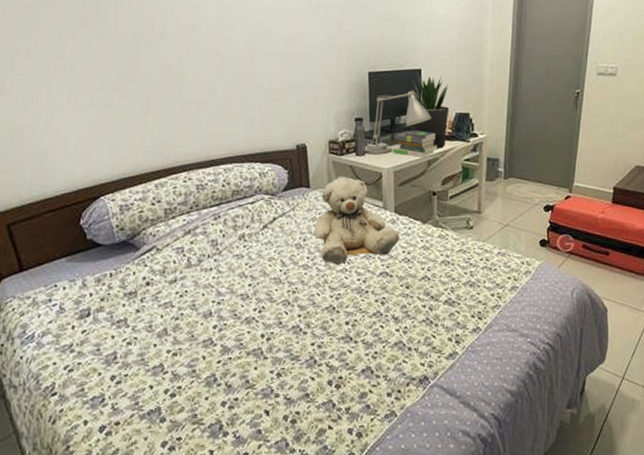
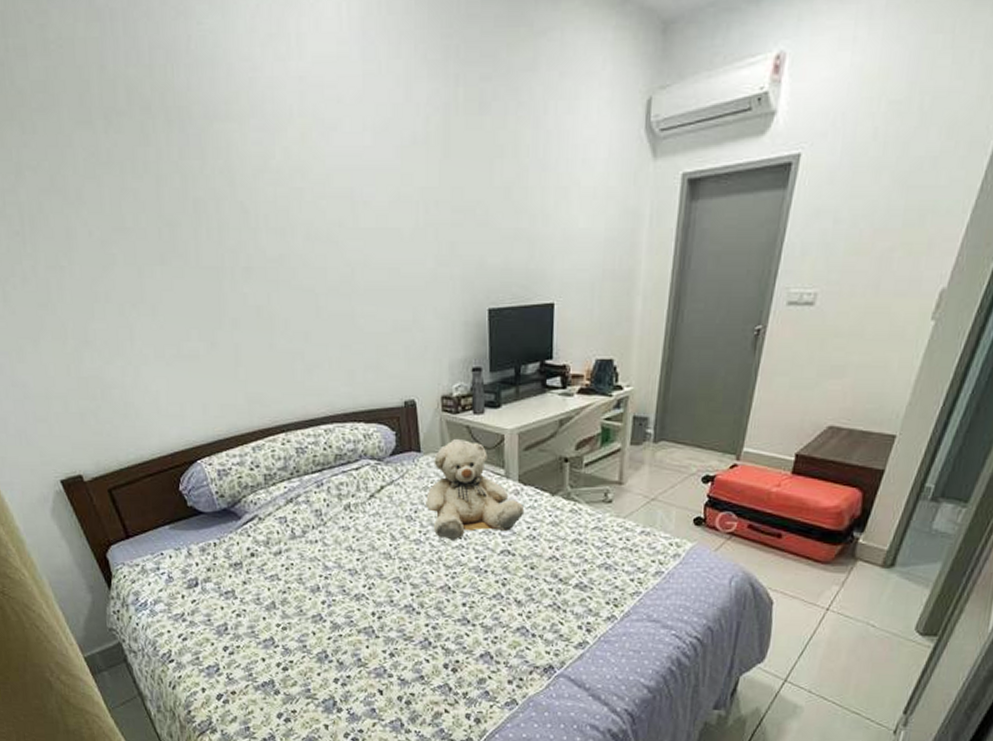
desk lamp: present [362,90,432,155] -> none [481,331,566,413]
books: present [392,130,438,157] -> none [516,382,572,416]
planter: present [410,71,450,149] -> none [539,306,588,405]

